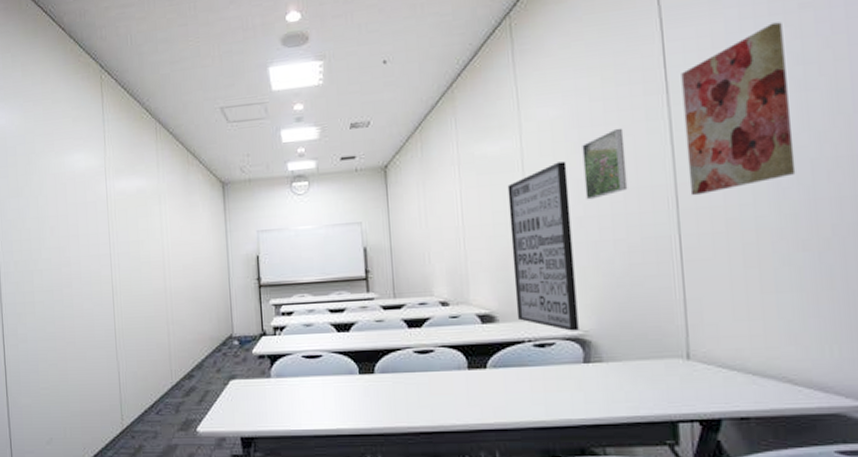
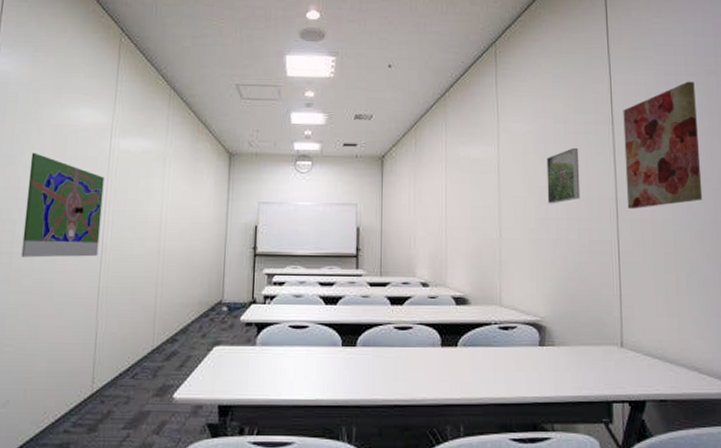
road map: none [36,203,110,306] -> present [21,153,105,258]
wall art: present [507,161,579,331] -> none [485,169,537,317]

